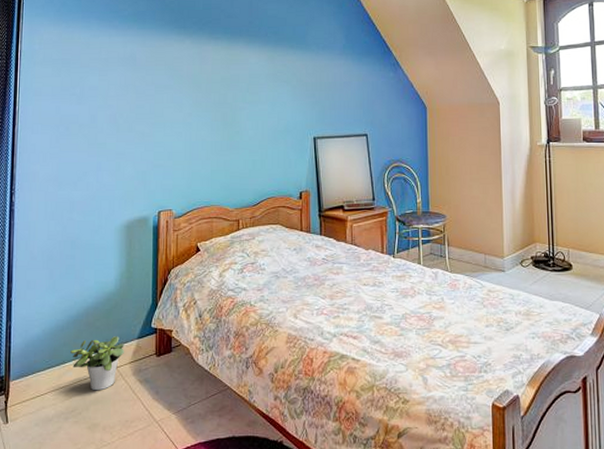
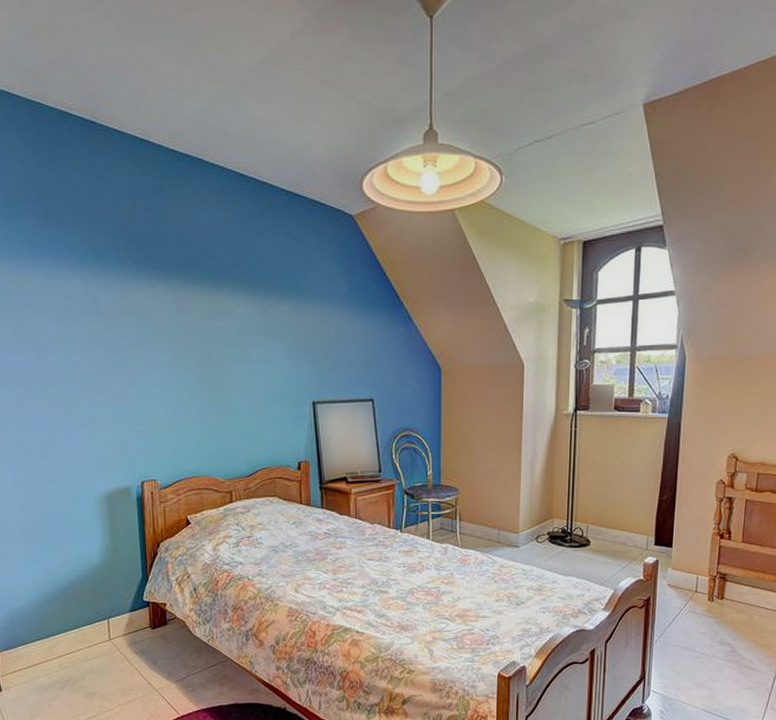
potted plant: present [70,336,124,391] -> none [59,609,117,662]

